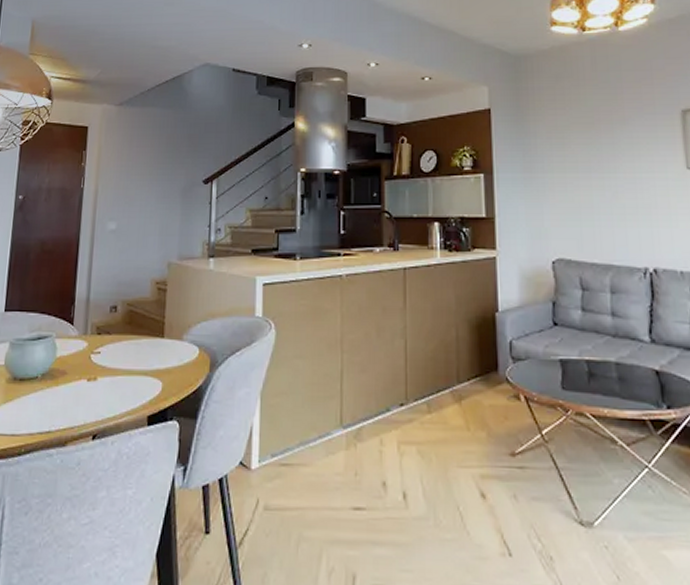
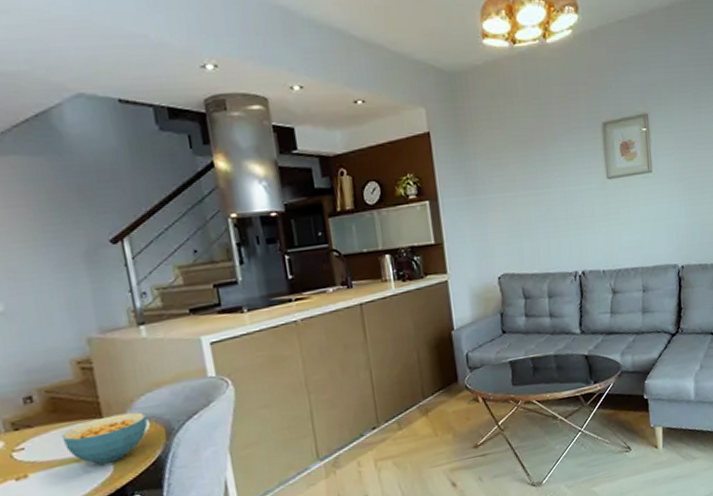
cereal bowl: none [129,337,199,382] -> present [61,412,148,464]

